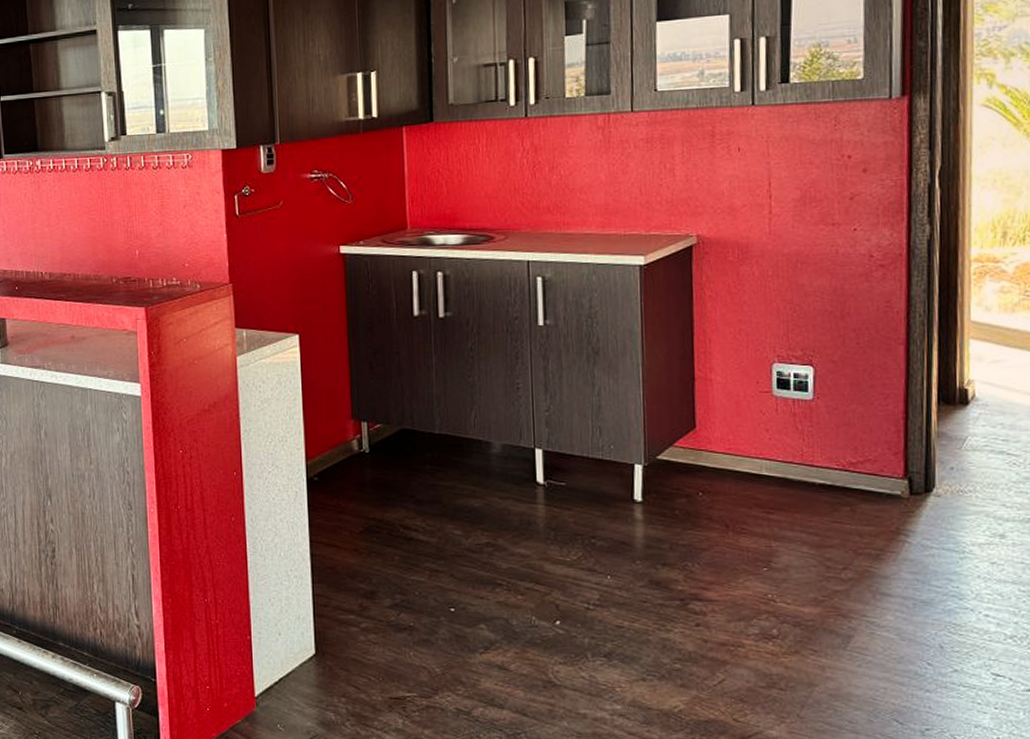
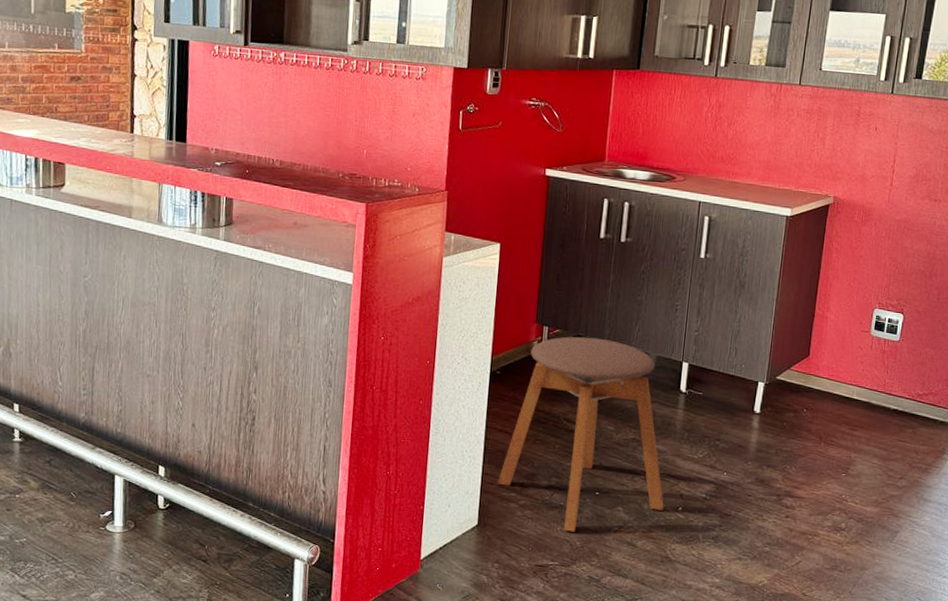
stool: none [332,430,538,657] -> present [498,336,664,532]

